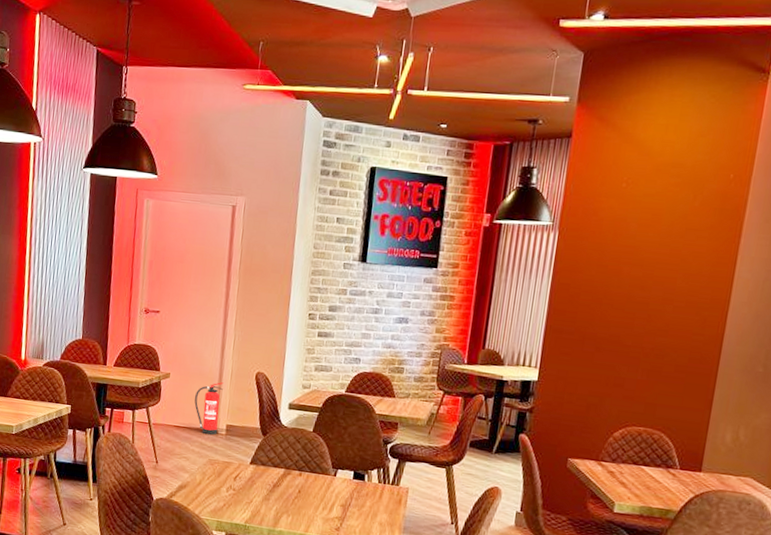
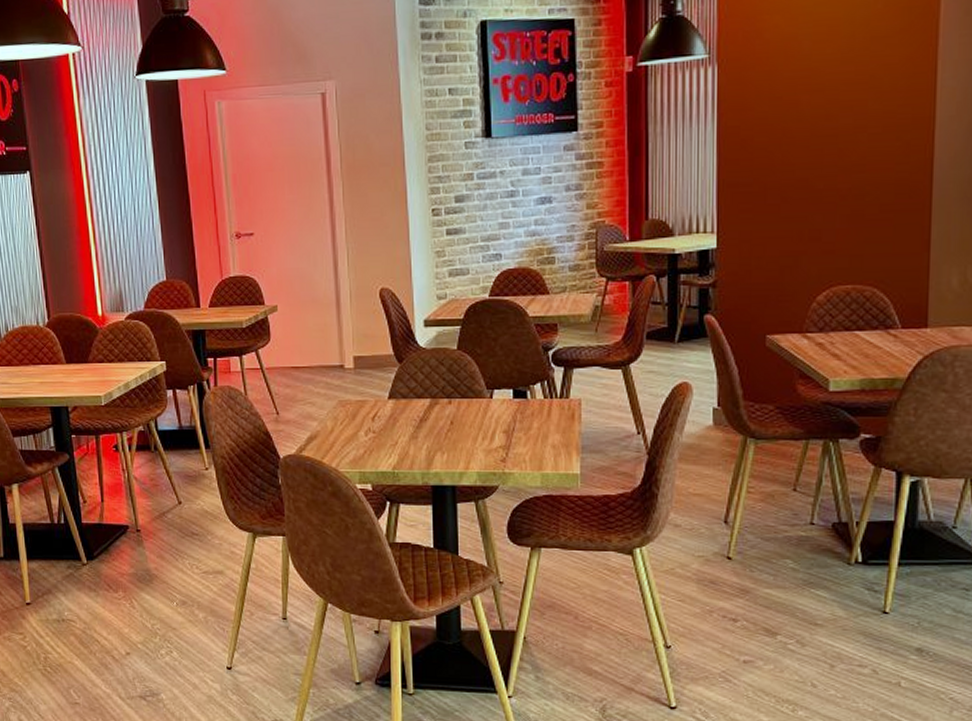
fire extinguisher: present [194,382,224,436] -> none [311,307,344,372]

